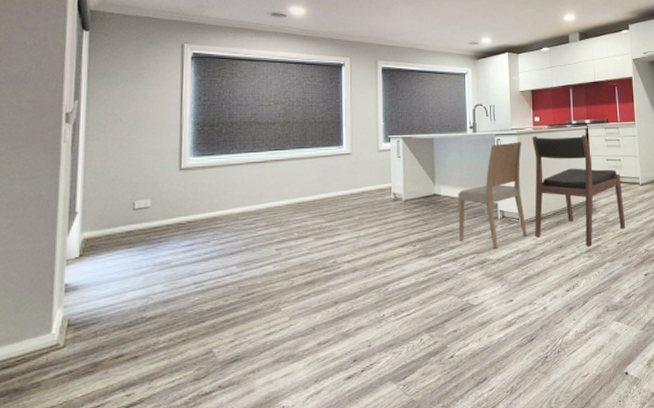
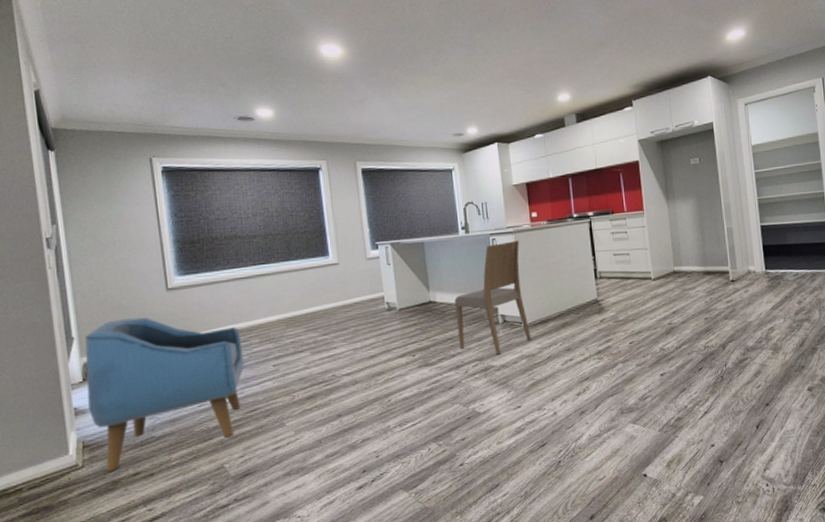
armchair: none [81,195,248,354] -> present [84,317,245,472]
dining chair: present [532,135,626,247] -> none [530,229,638,349]

